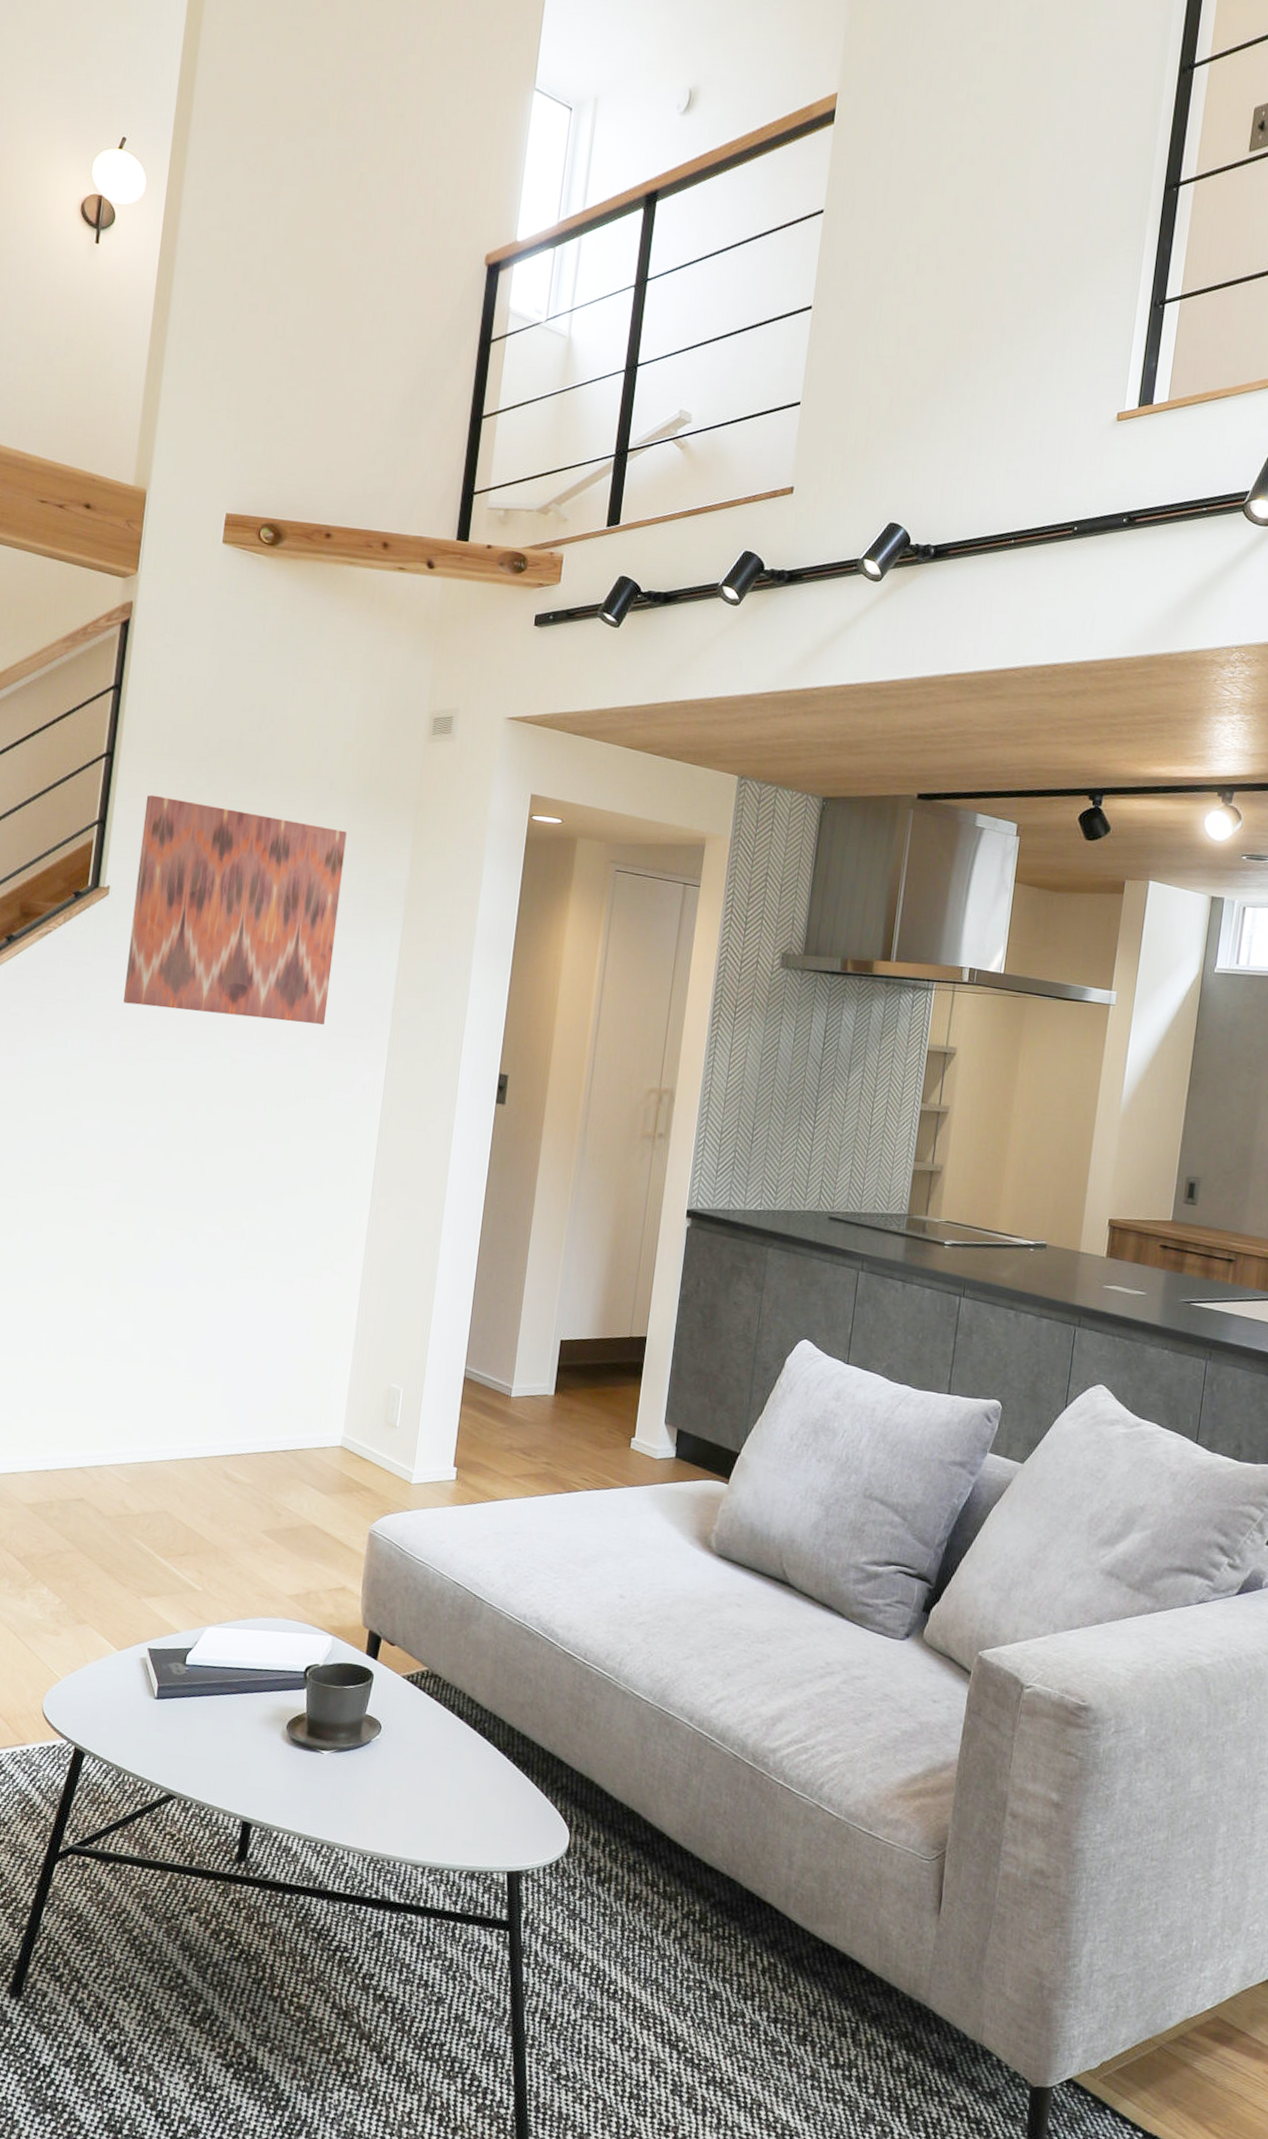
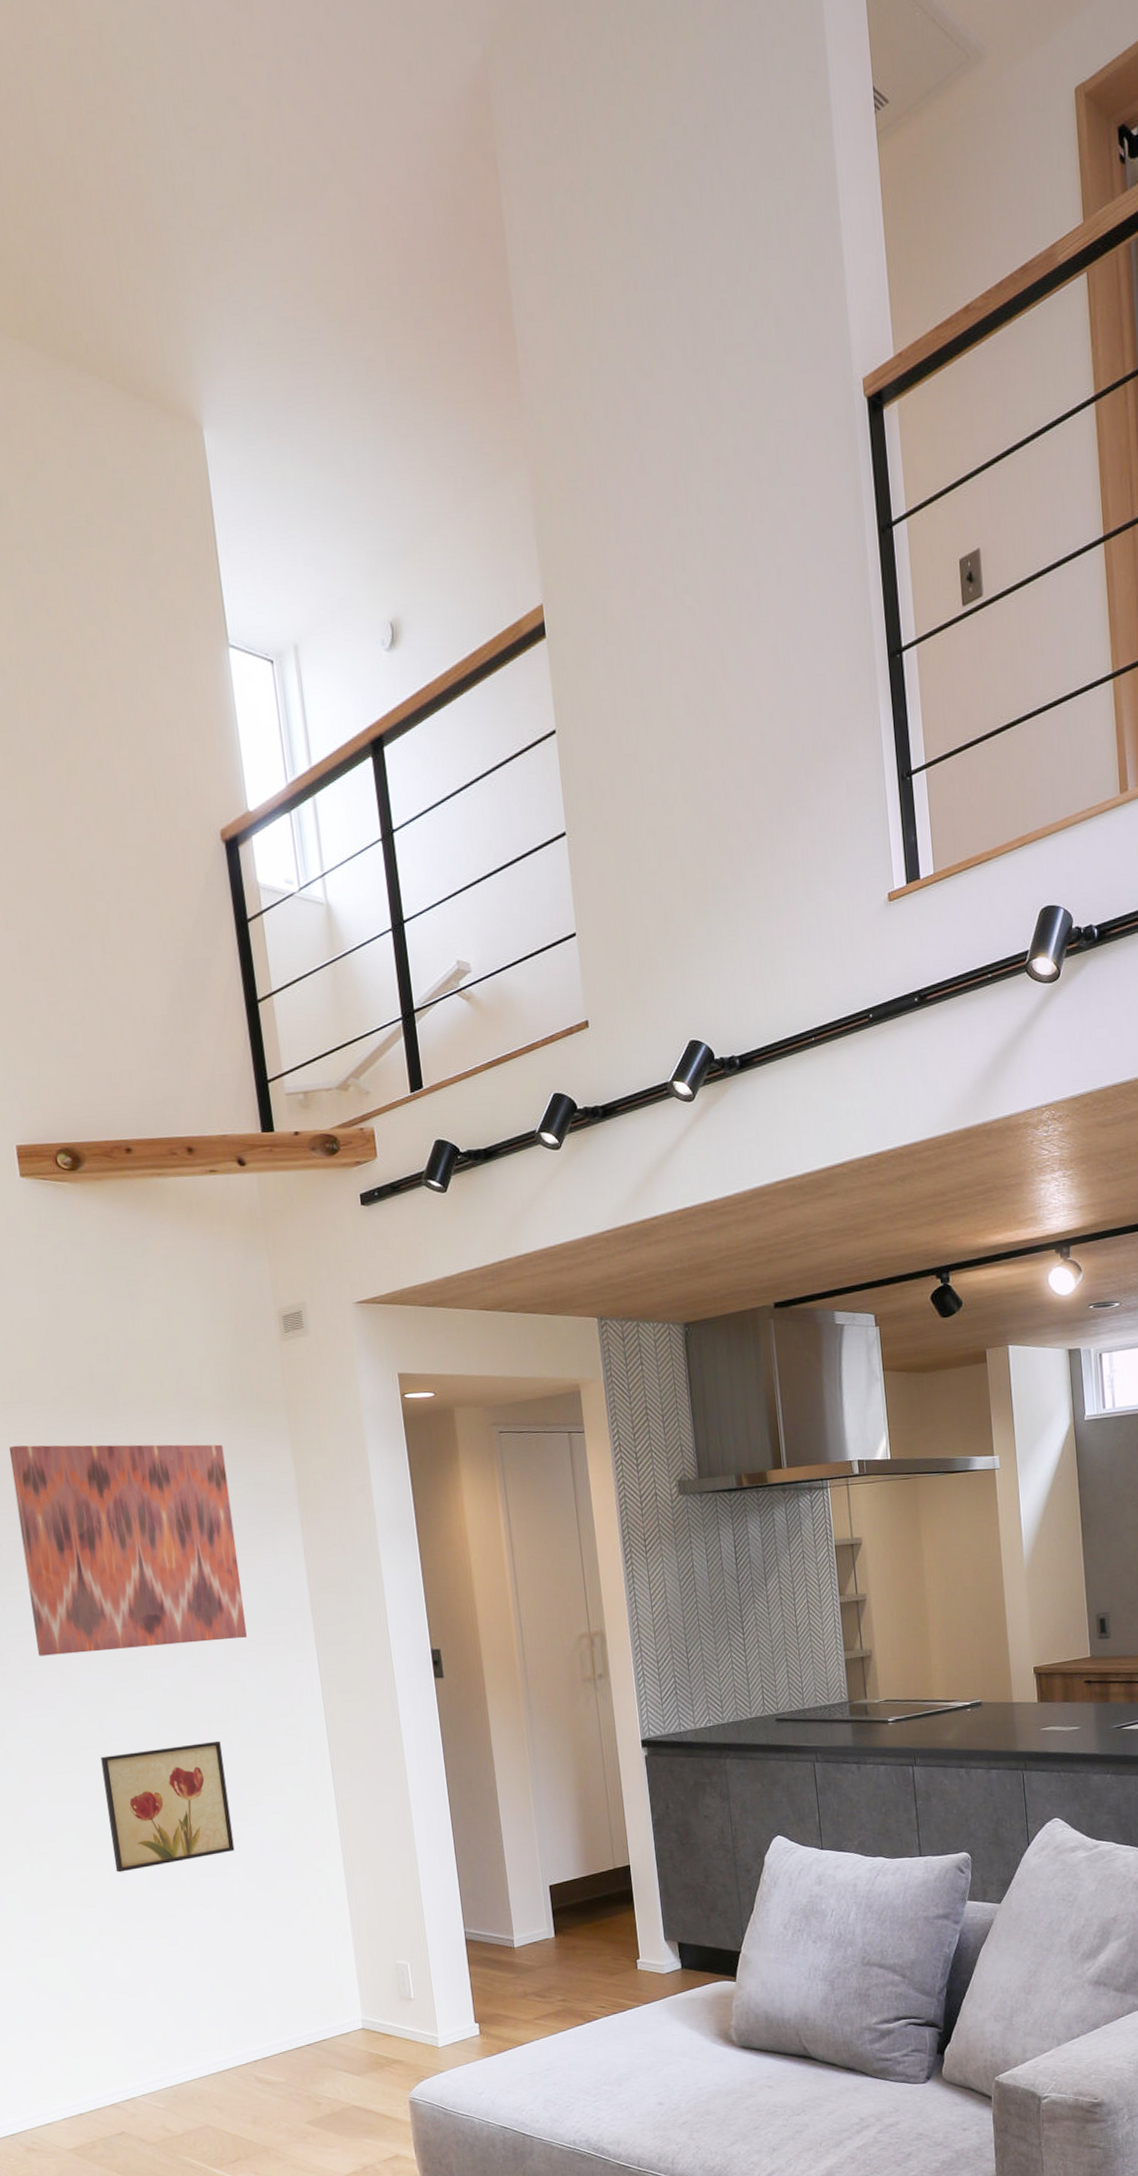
wall art: none [142,1114,273,1236] -> present [101,1740,235,1873]

